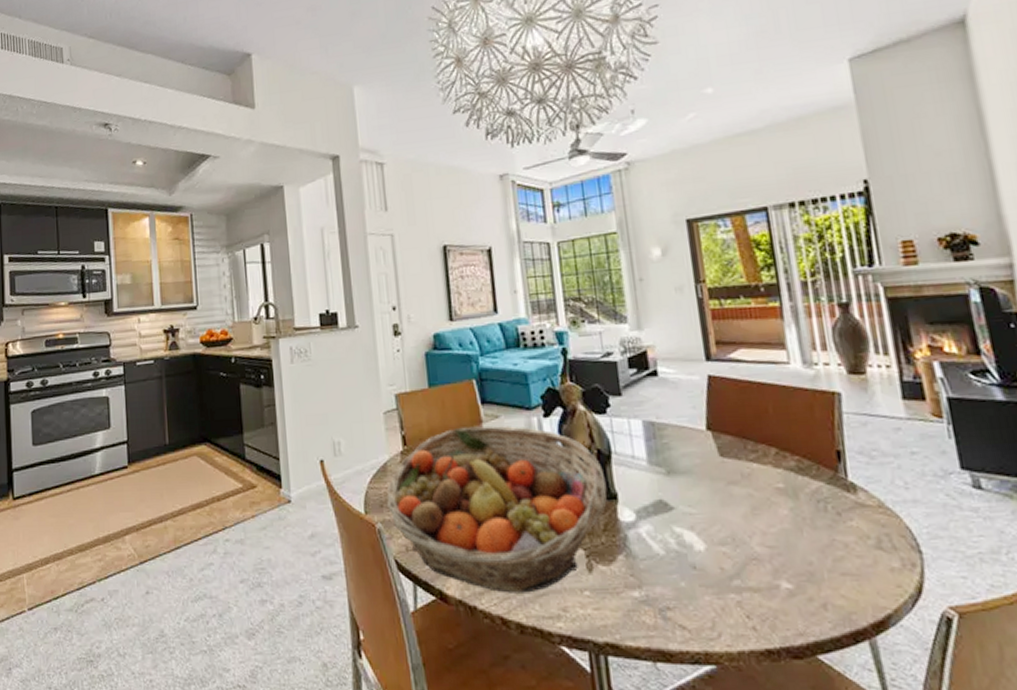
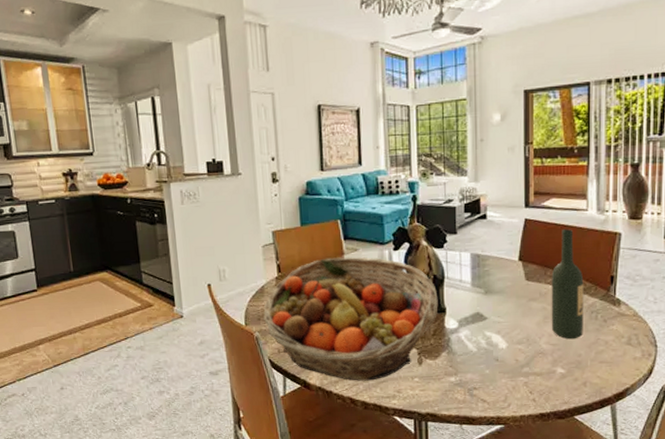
wine bottle: none [753,388,811,540] -> present [551,229,584,340]

